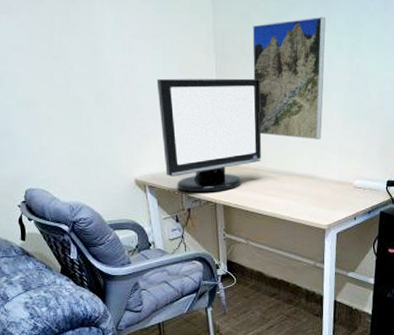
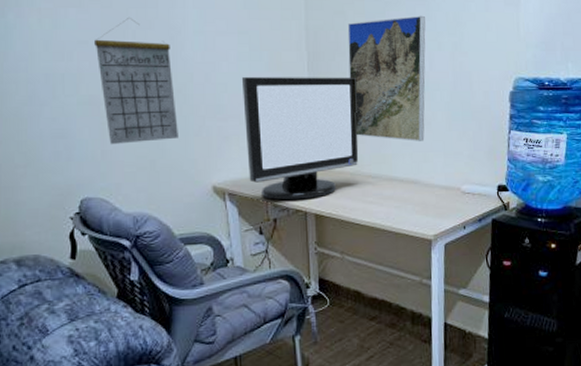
calendar: none [26,23,104,143] -> present [95,18,178,145]

